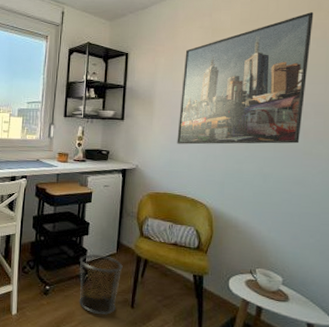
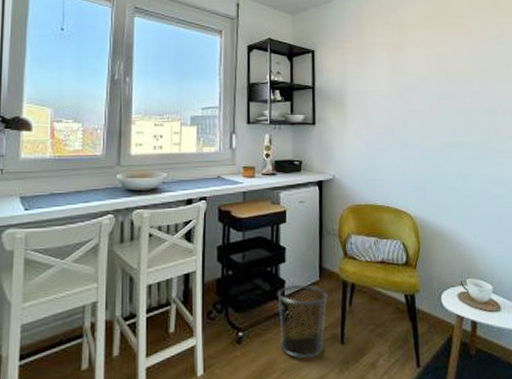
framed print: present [177,12,314,145] -> none [373,10,492,149]

